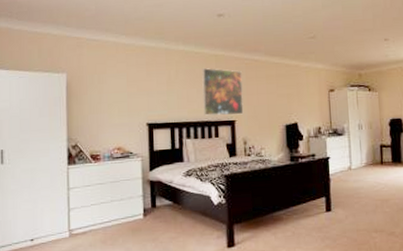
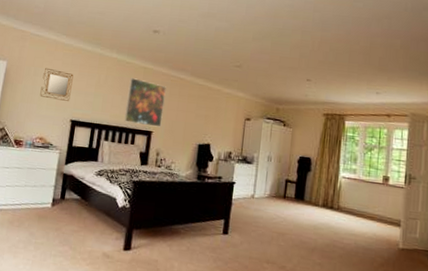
home mirror: none [108,73,142,105] -> present [40,67,74,101]

